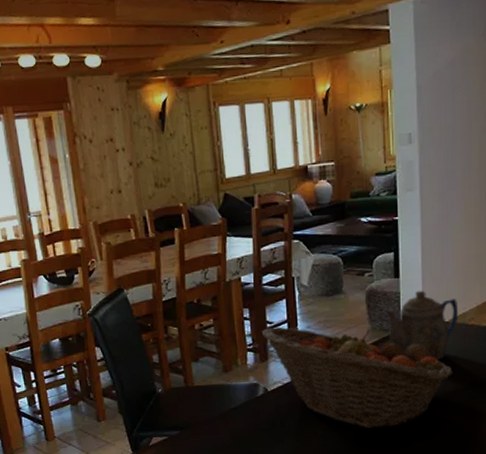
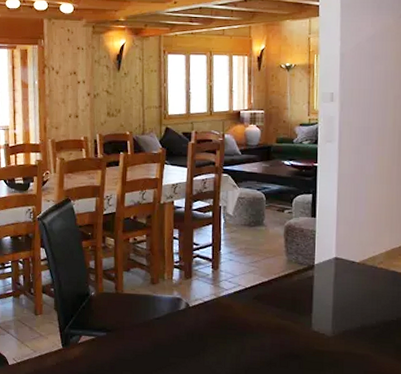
fruit basket: present [262,326,454,429] -> none [189,248,362,355]
teapot: present [385,290,459,360] -> none [301,231,369,297]

